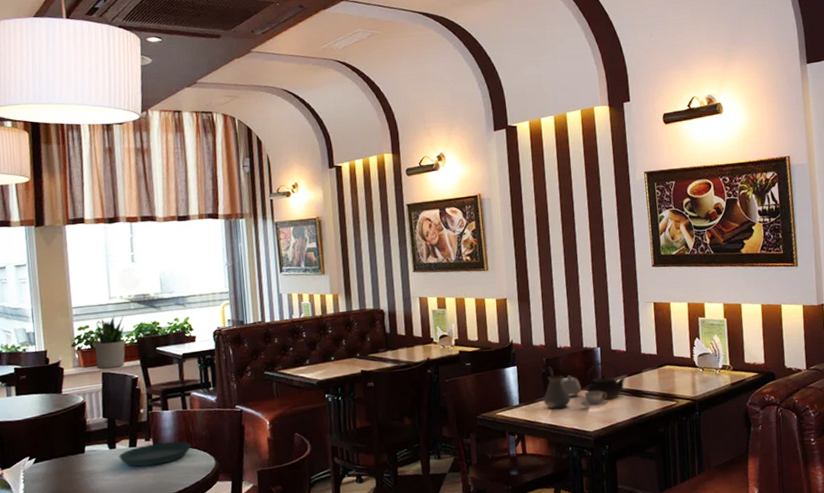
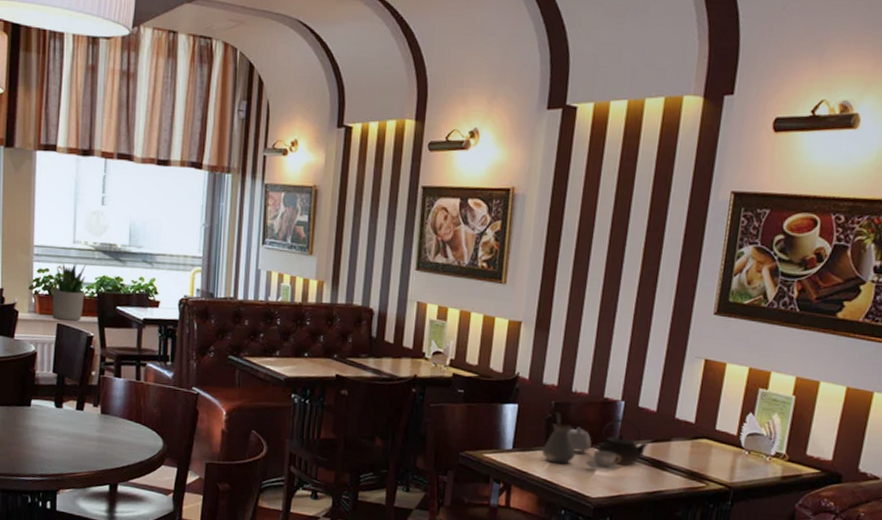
saucer: present [119,441,191,467] -> none [64,410,140,435]

